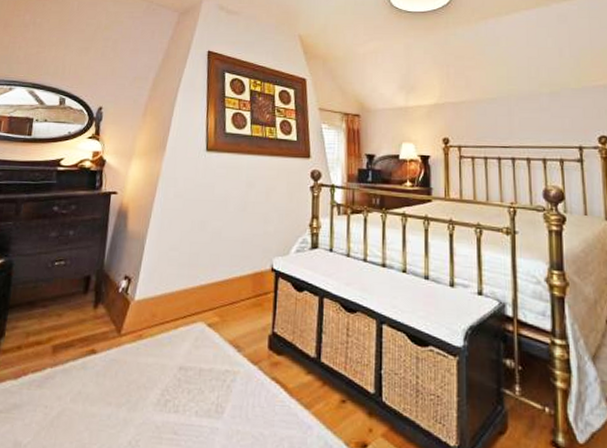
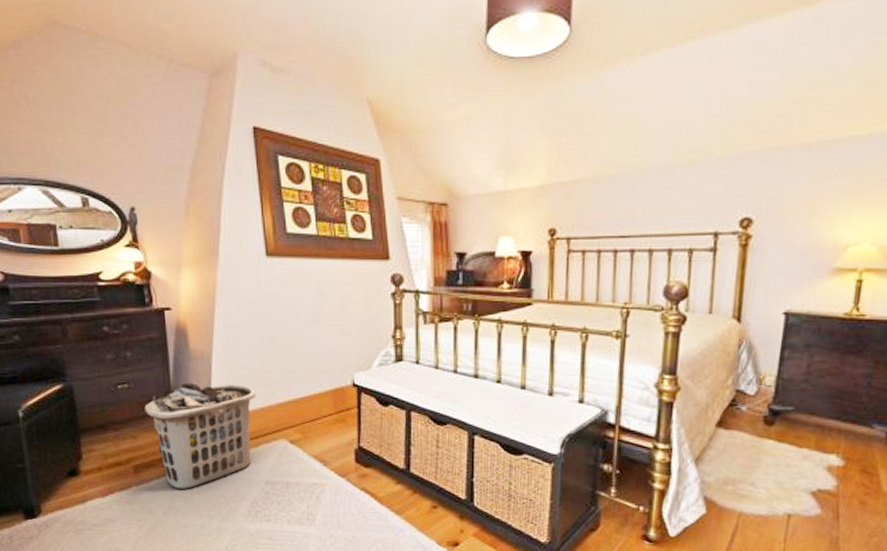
clothes hamper: none [75,261,182,373] -> present [144,382,257,489]

